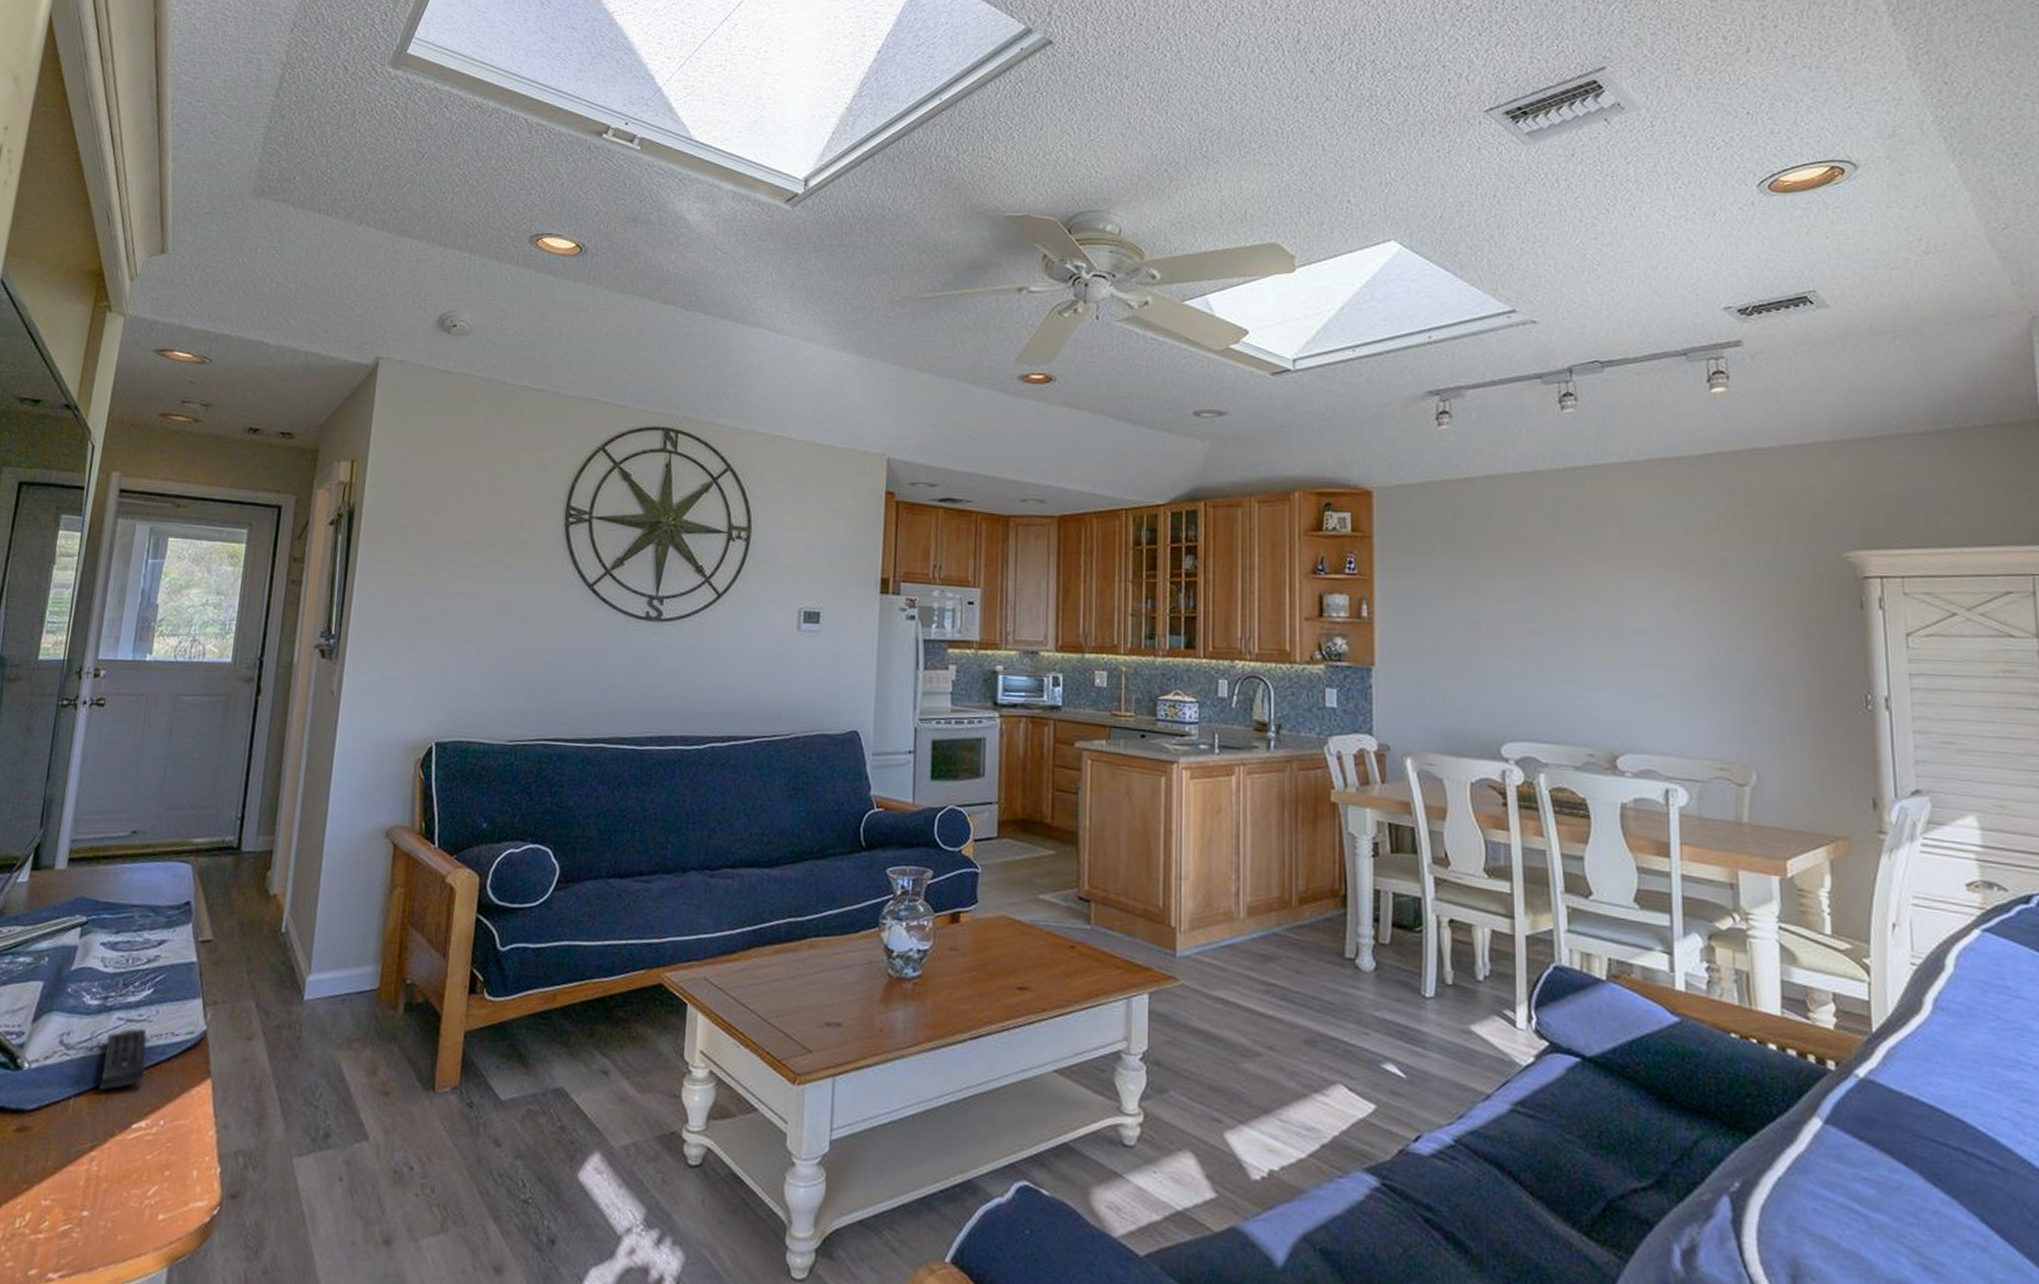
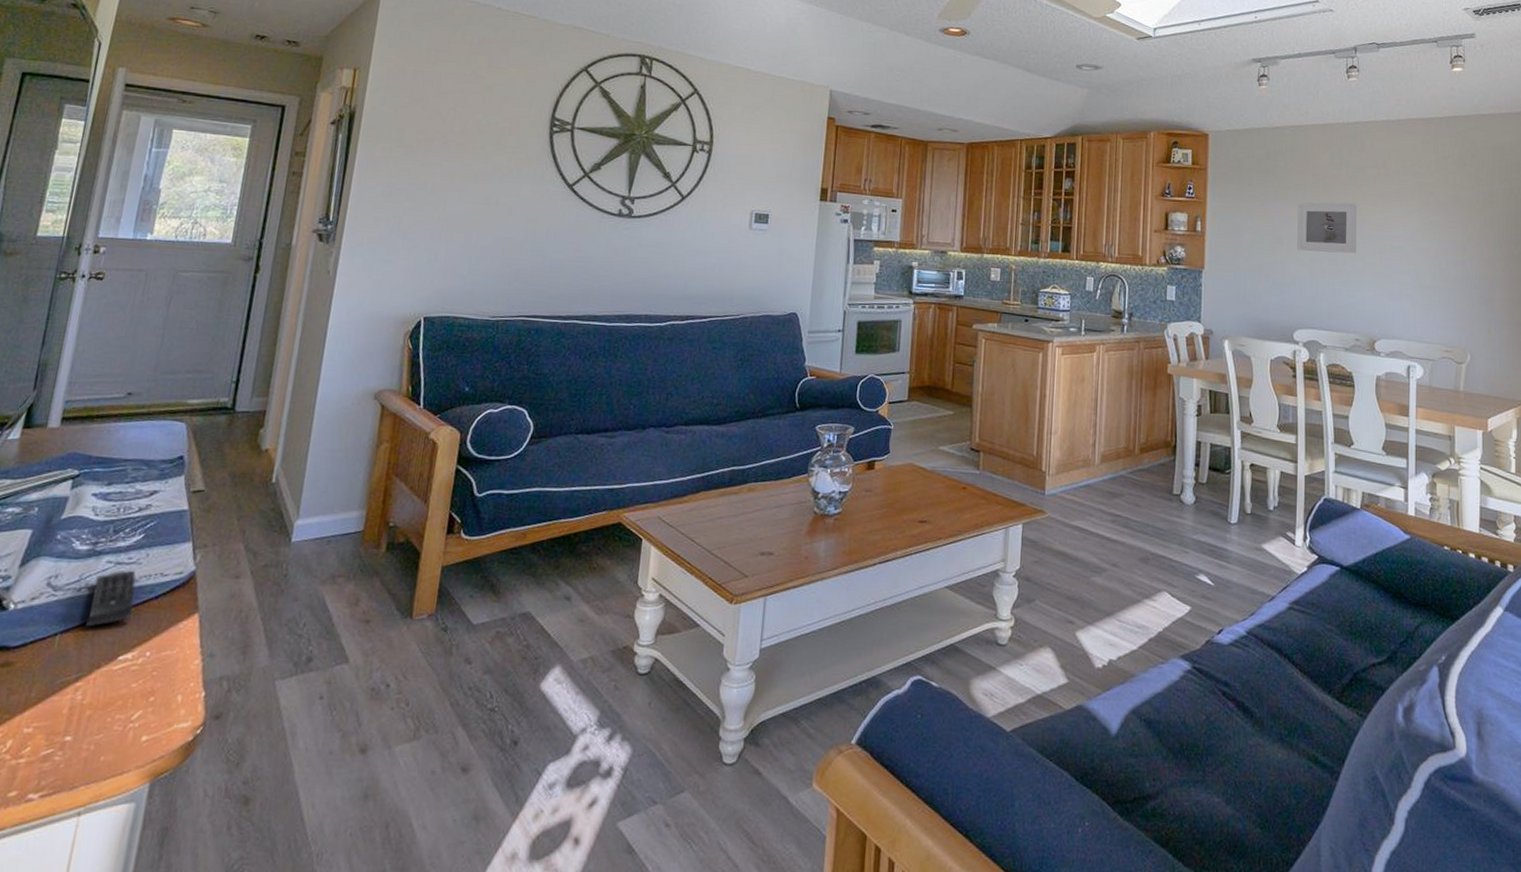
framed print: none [1499,573,1584,641] -> present [1297,202,1357,254]

